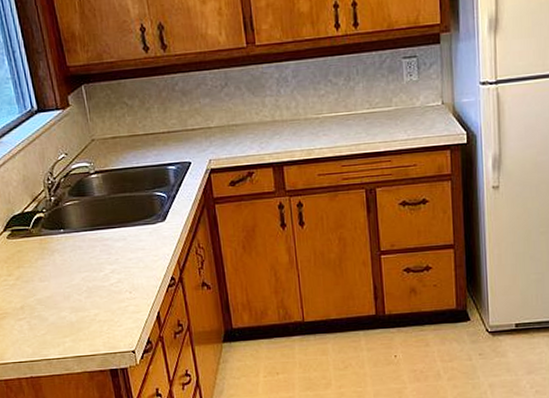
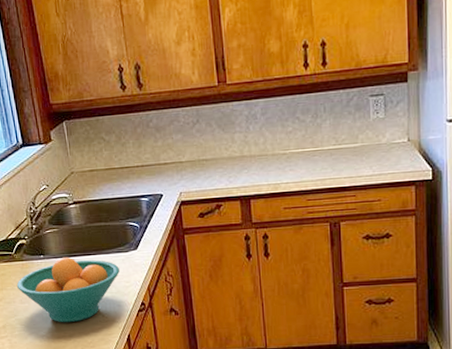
fruit bowl: none [34,230,147,302] -> present [16,257,120,323]

